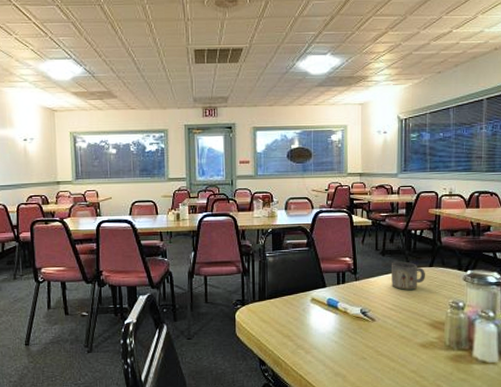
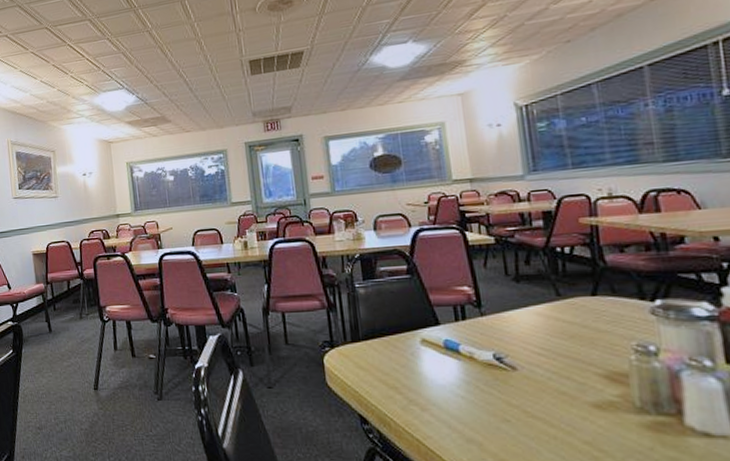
mug: present [391,261,425,290] -> none [530,289,587,328]

